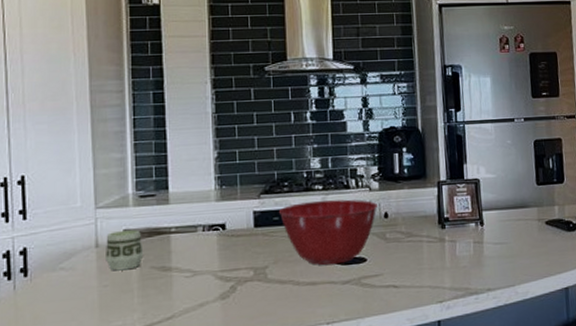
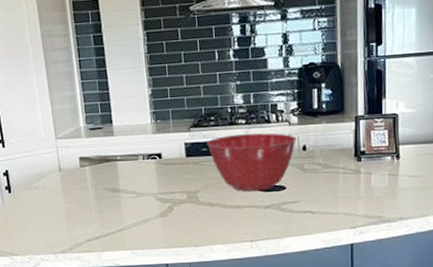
cup: present [106,230,144,271] -> none [66,157,97,191]

